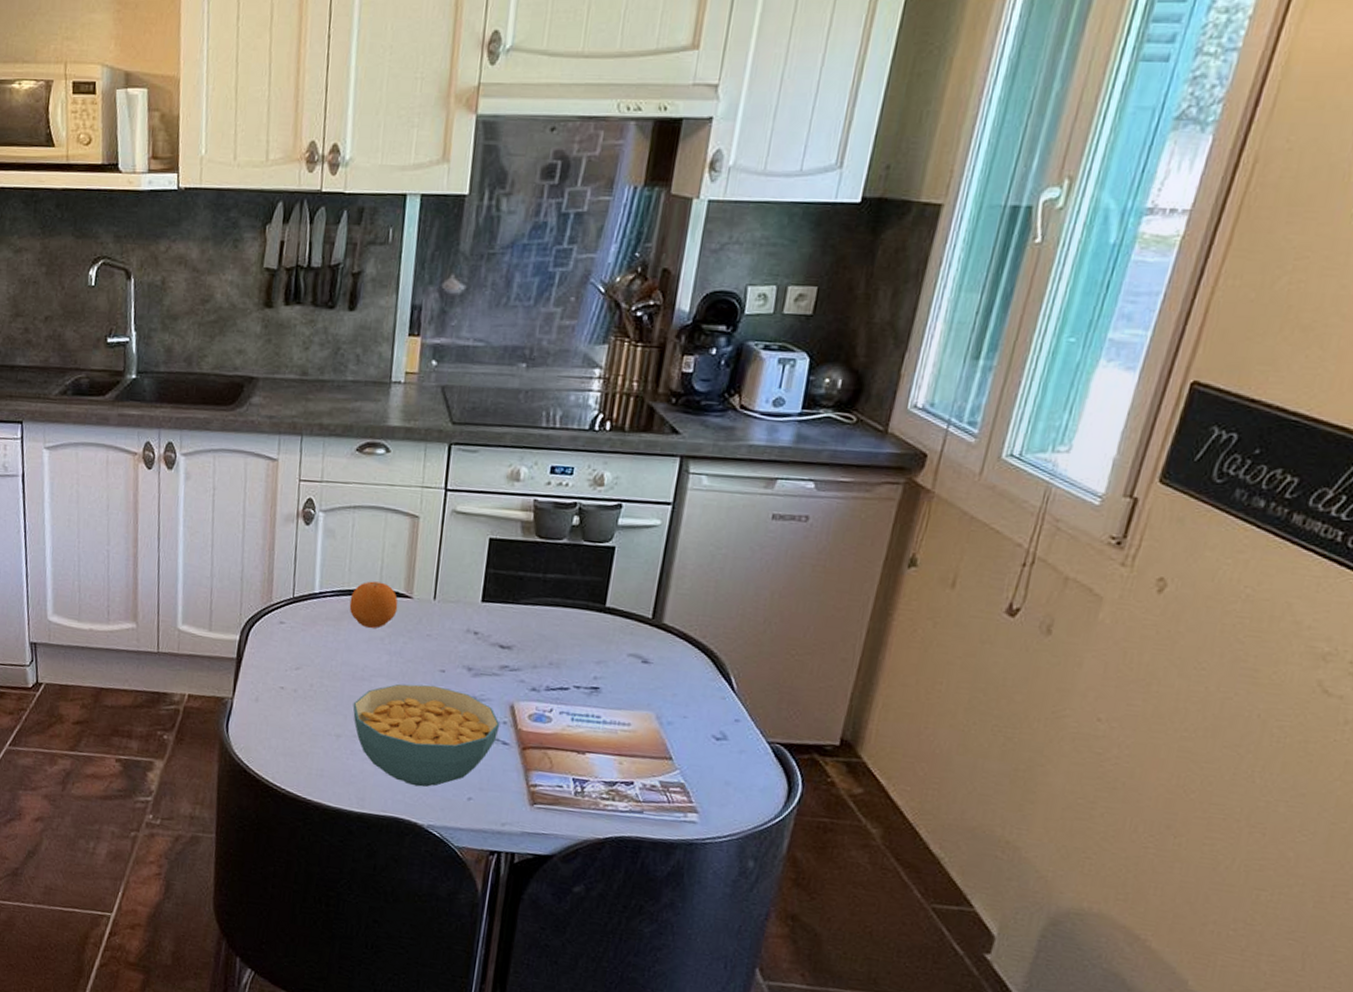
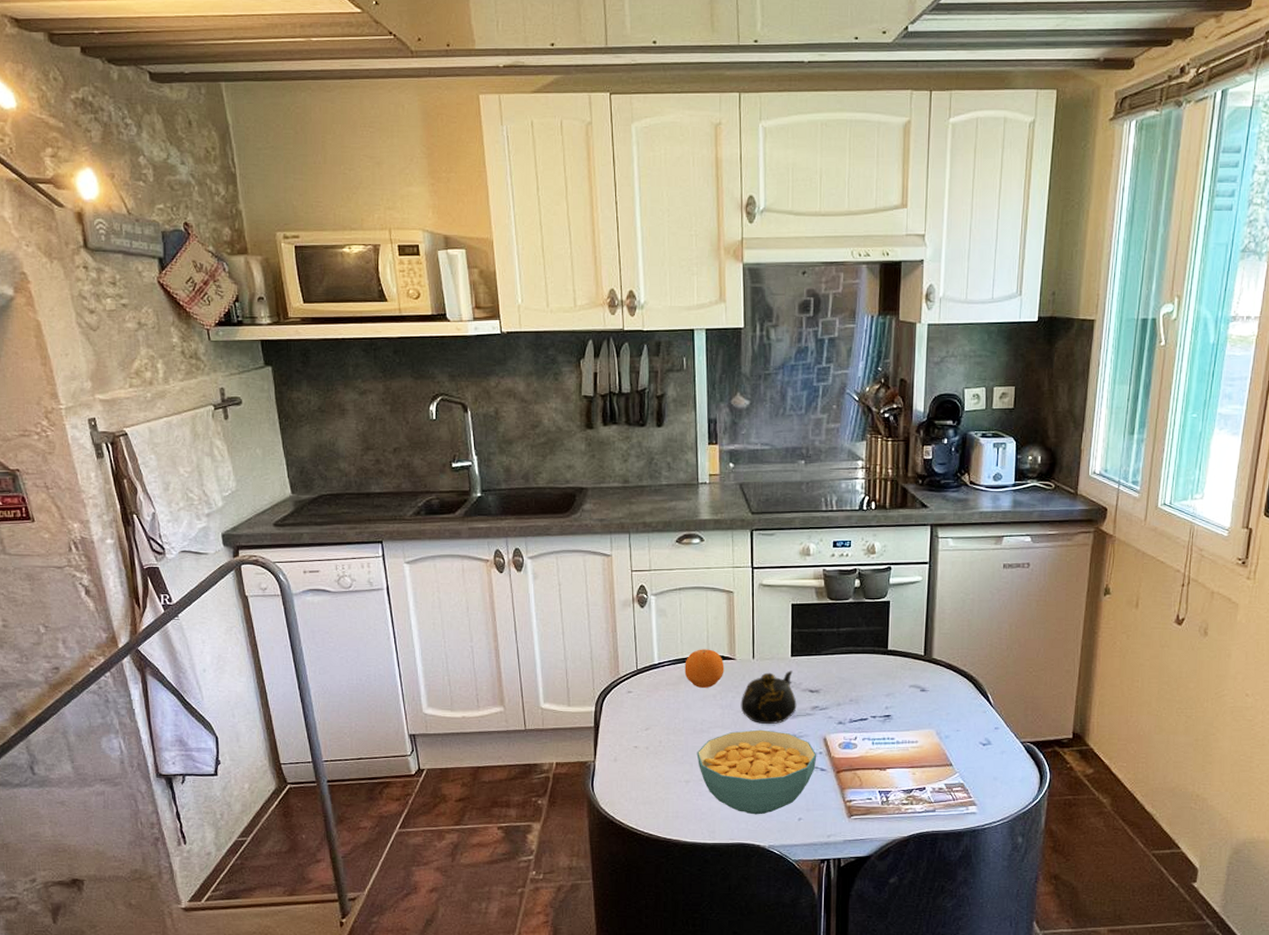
teapot: none [412,618,483,681] -> present [740,670,797,725]

